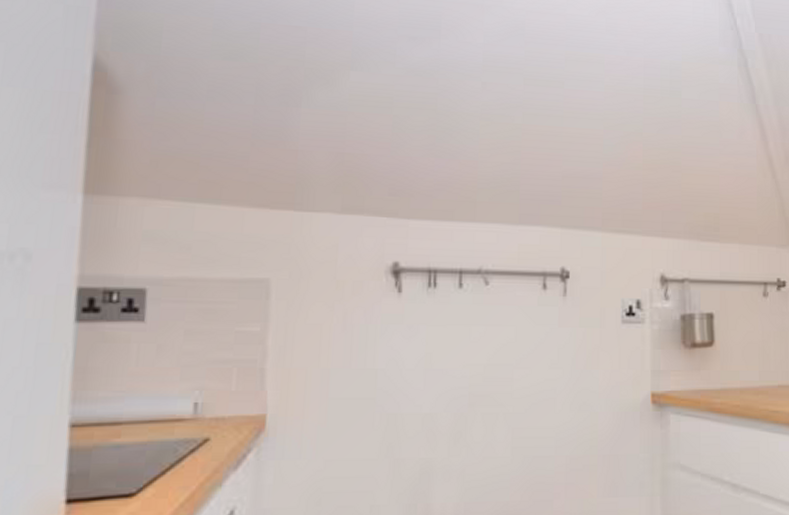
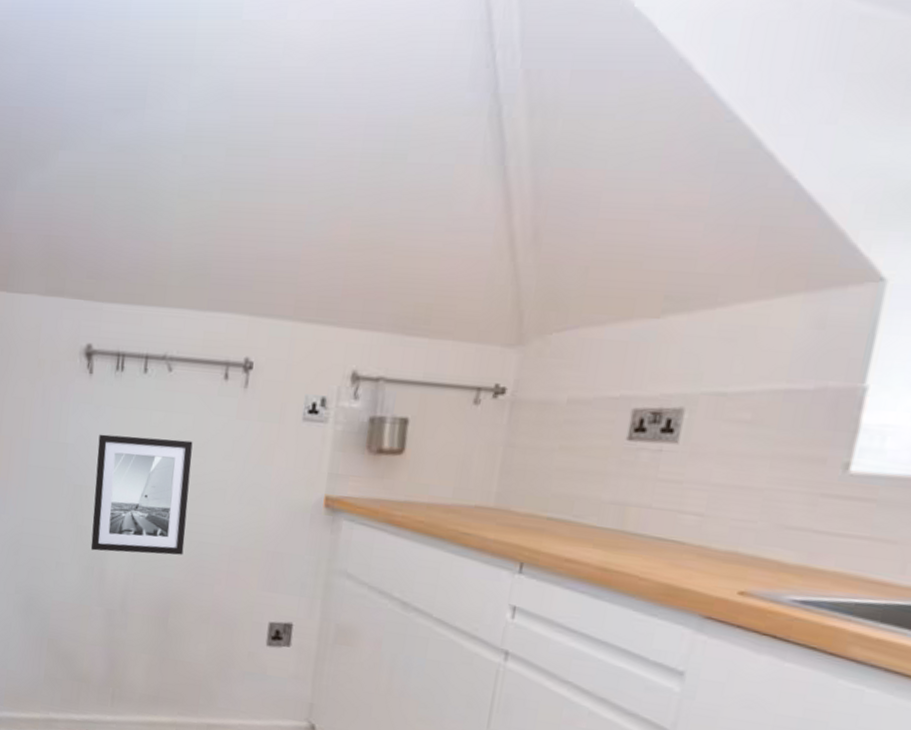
wall art: none [411,353,518,485] -> present [90,434,193,555]

